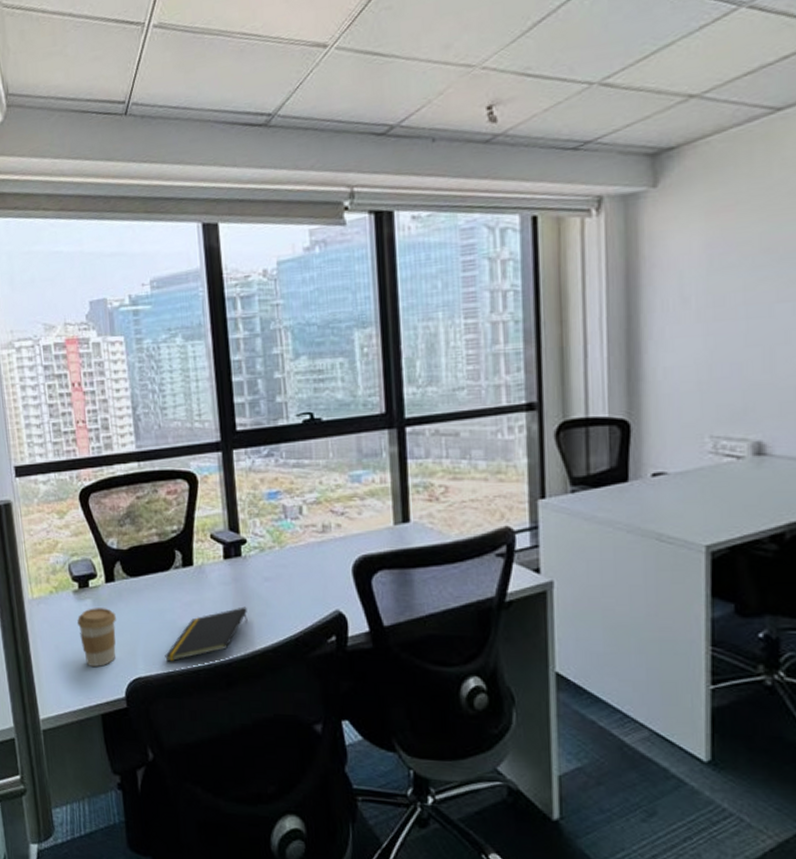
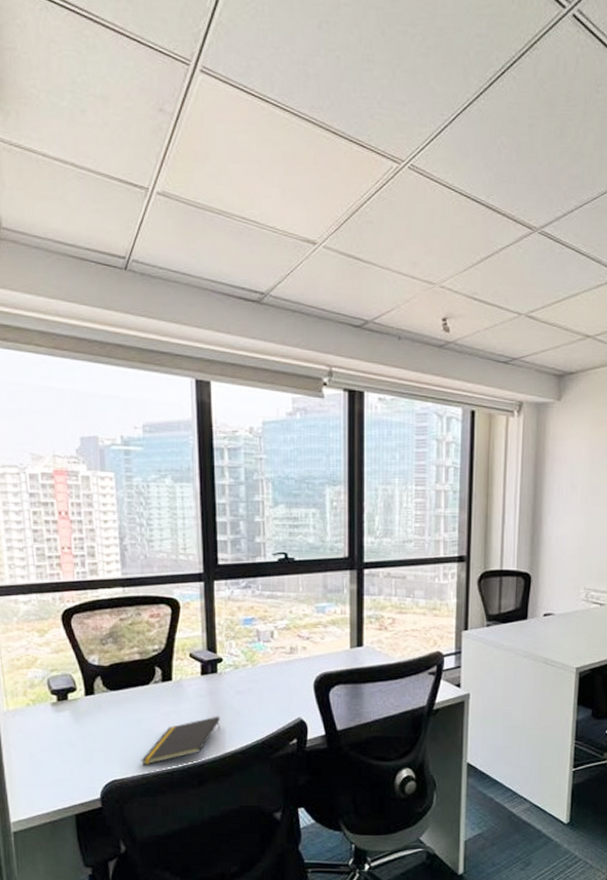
coffee cup: present [77,608,116,667] -> none [55,718,94,772]

